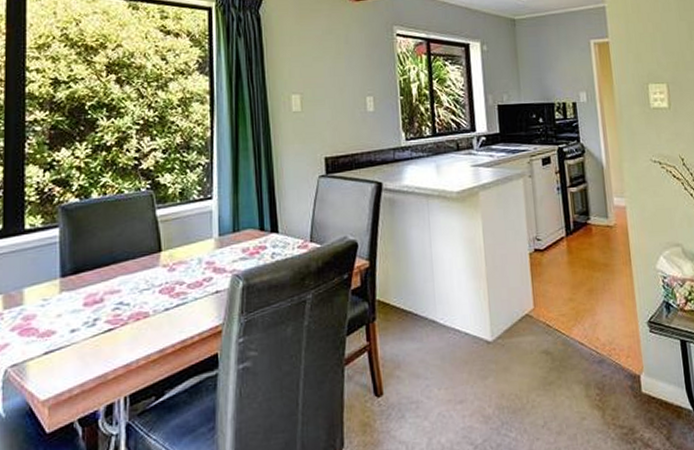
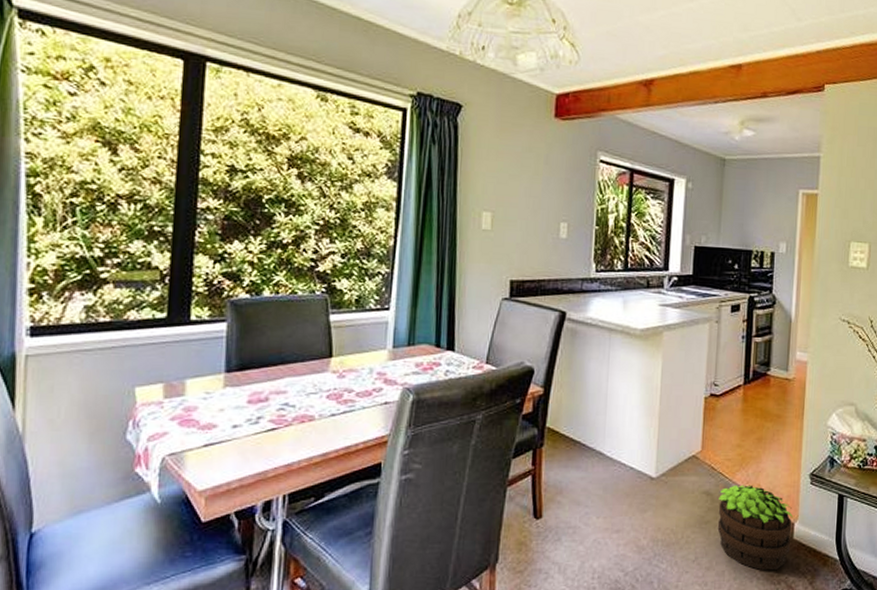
potted plant: none [559,339,640,430] -> present [717,485,794,570]

